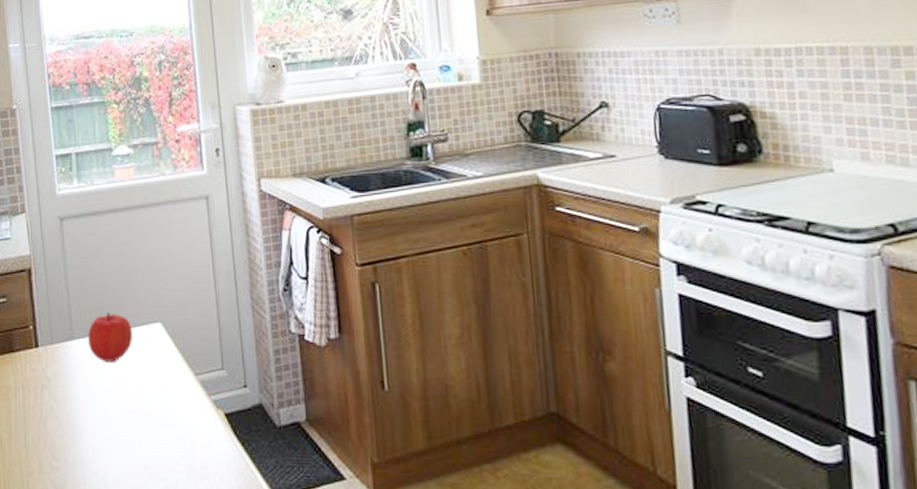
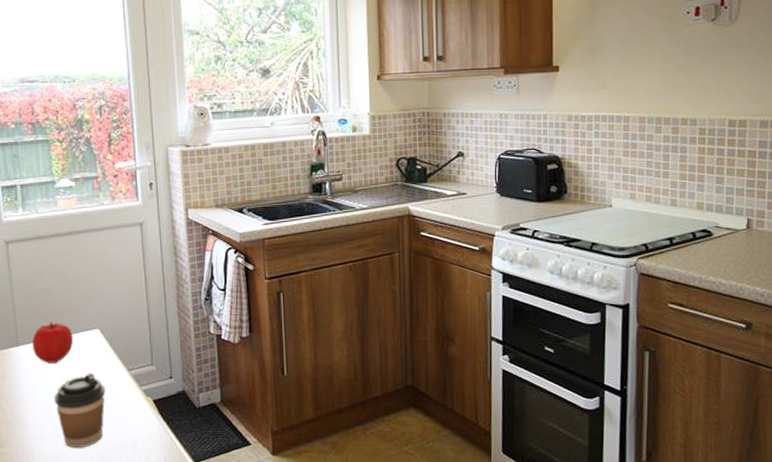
coffee cup: none [111,376,170,469] -> present [53,373,106,449]

